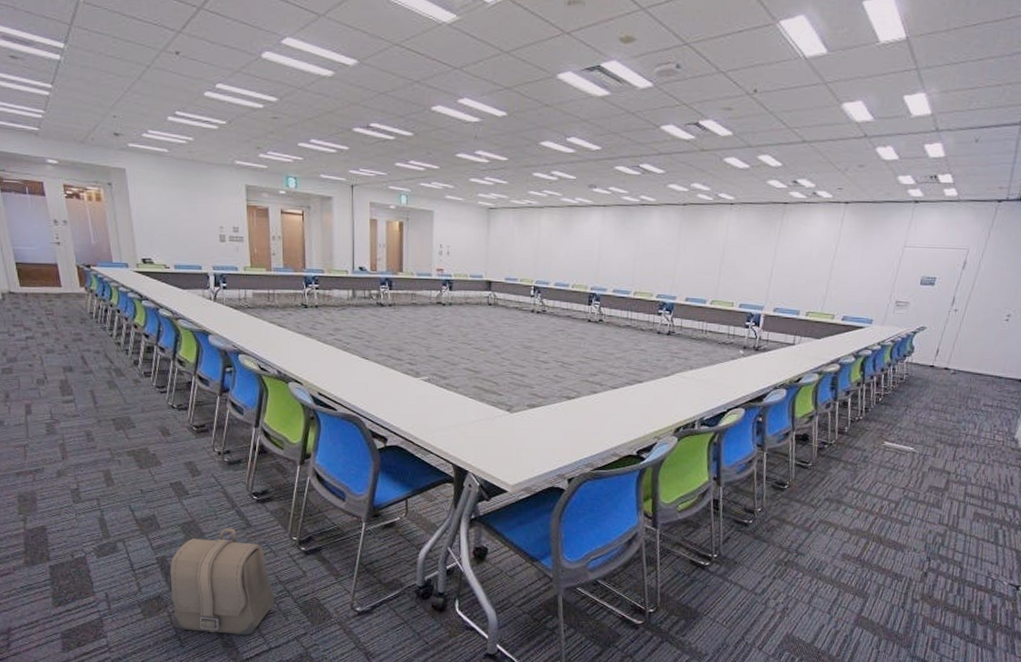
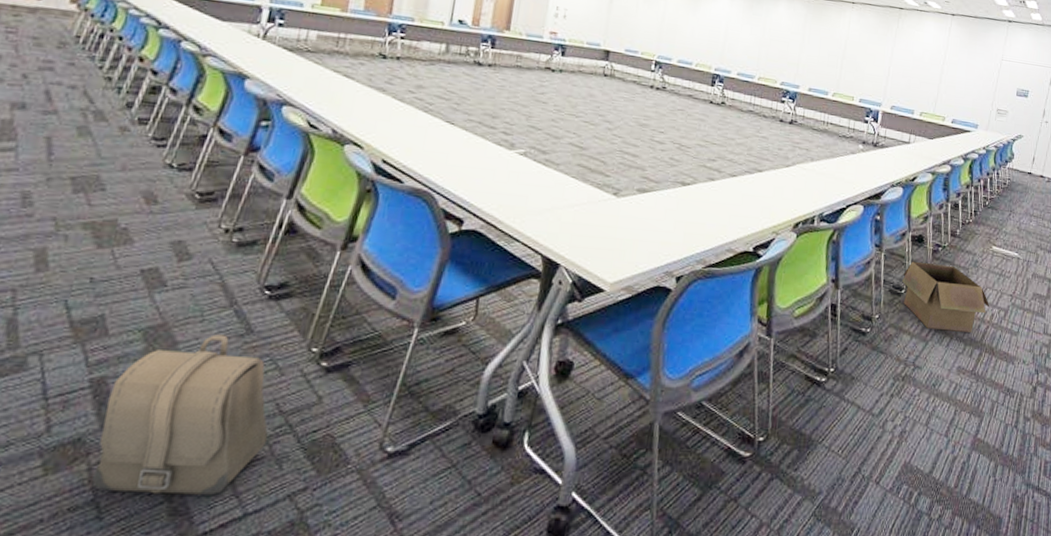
box: none [785,458,879,523] -> present [902,261,990,332]

